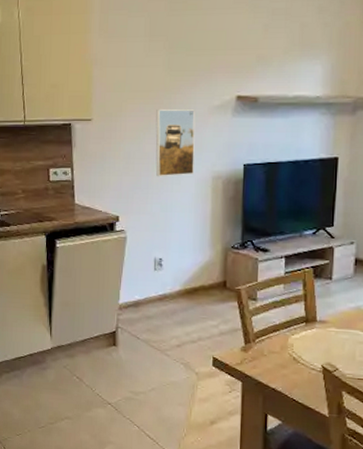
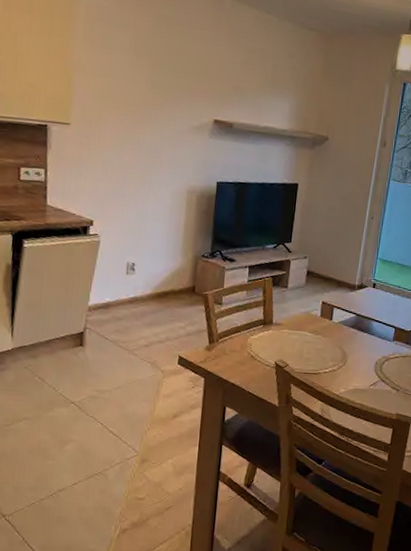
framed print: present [155,109,195,177] -> none [133,122,174,187]

